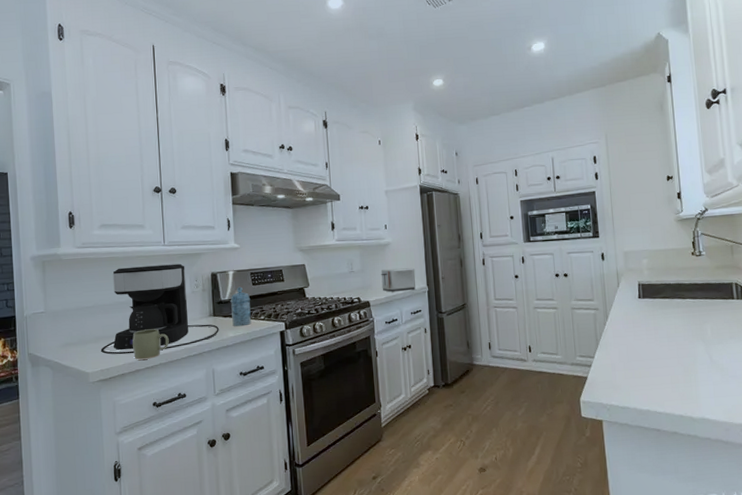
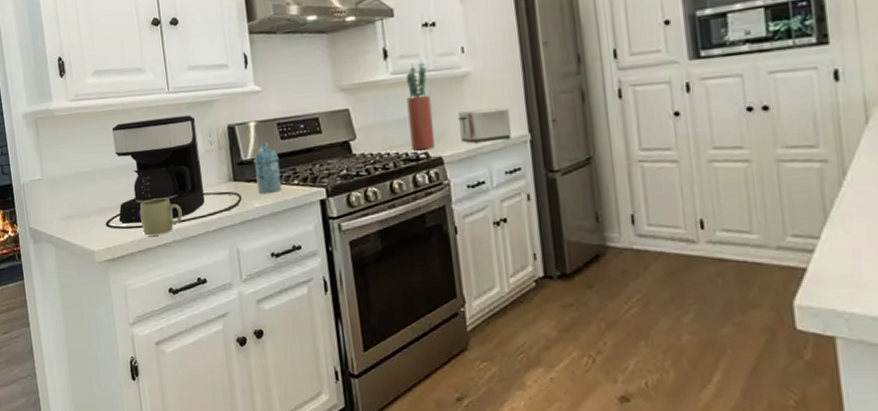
vase: none [346,232,365,296] -> present [406,60,435,151]

